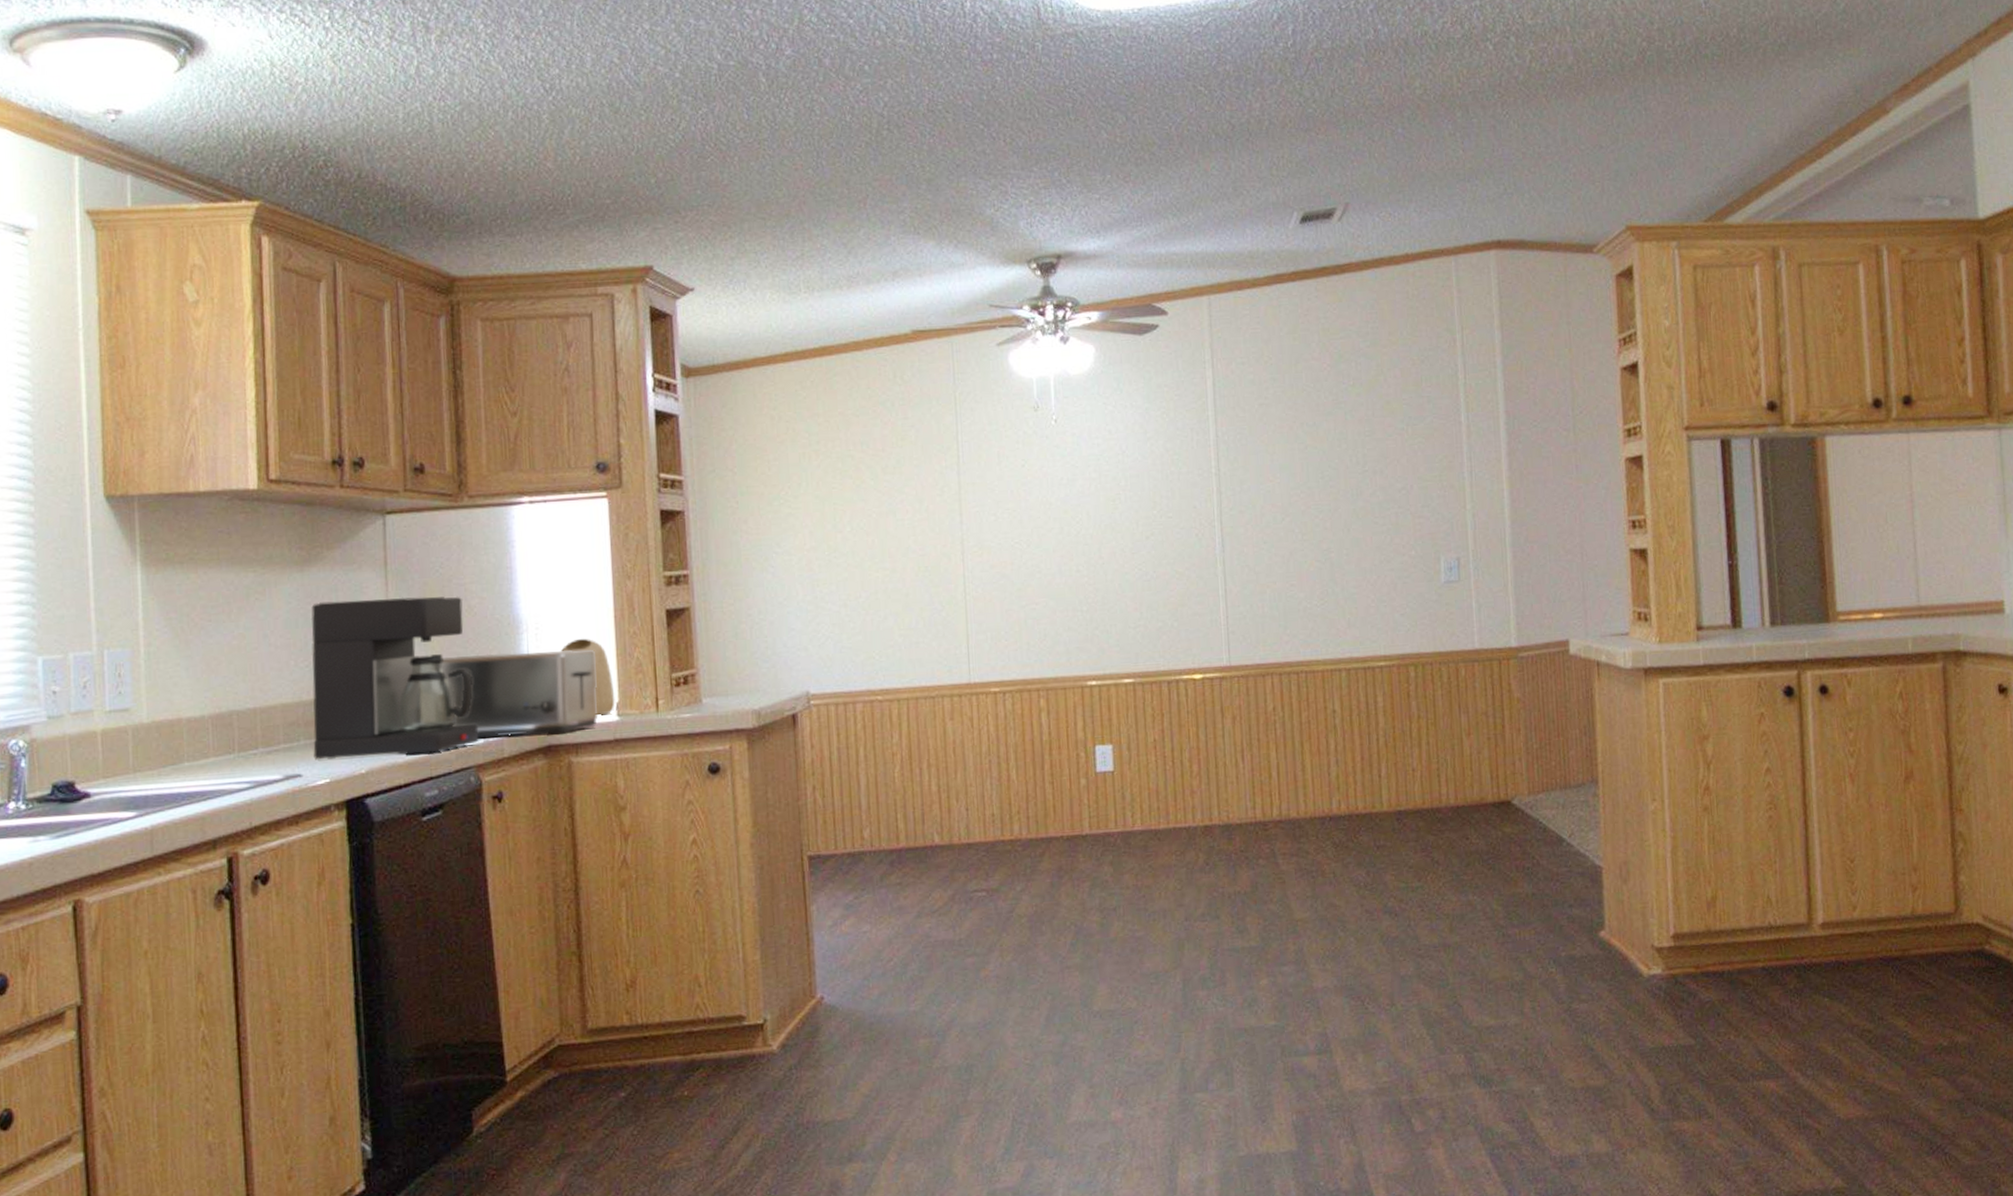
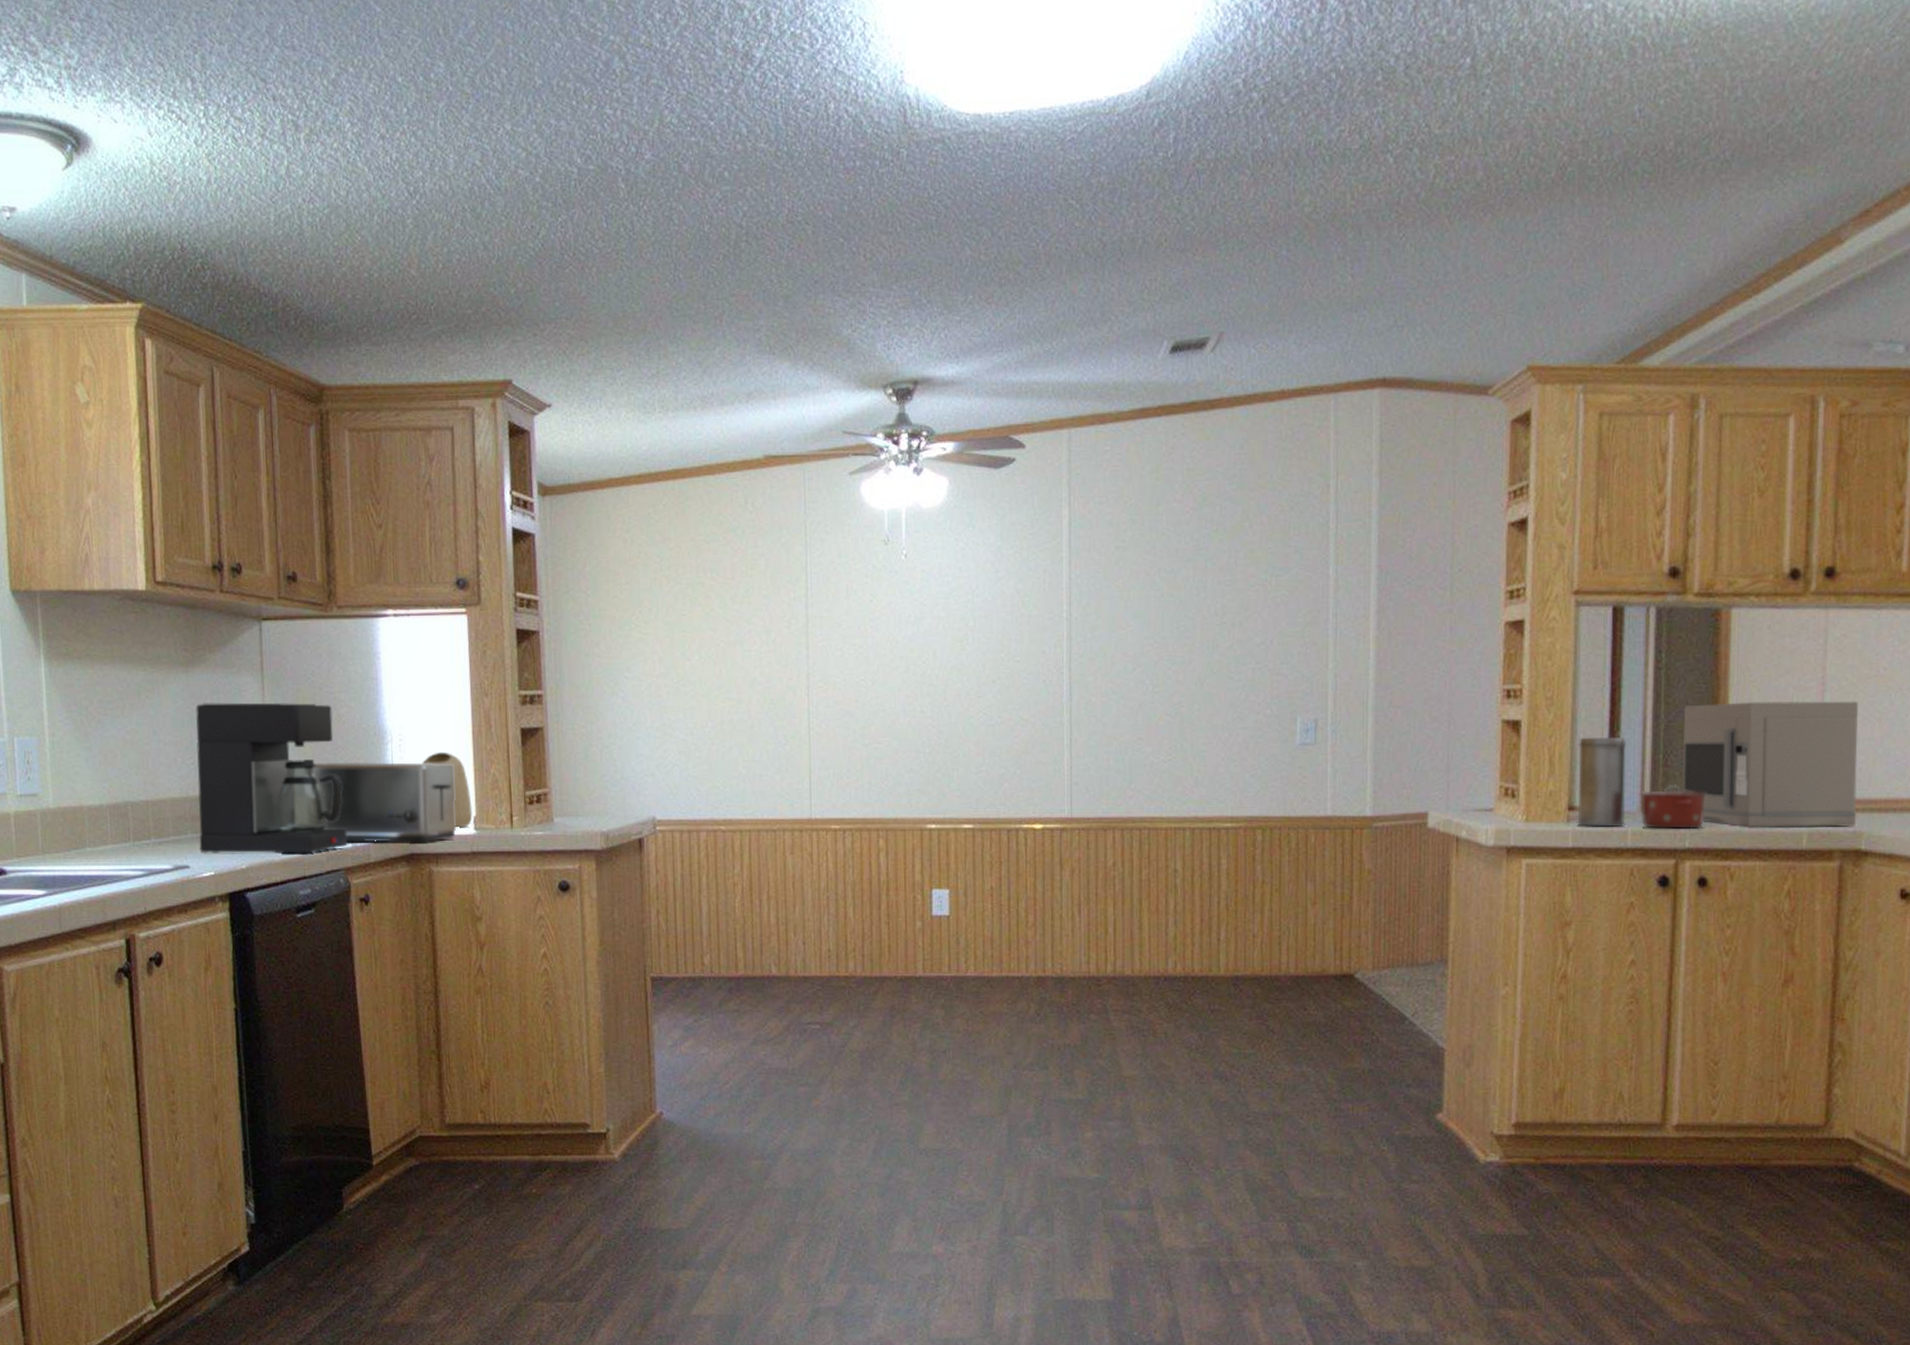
canister: none [1701,559,1750,645] -> present [1577,738,1626,827]
casserole: none [1758,599,1821,643] -> present [1638,784,1709,829]
microwave: none [1793,515,1954,636] -> present [1683,701,1858,827]

